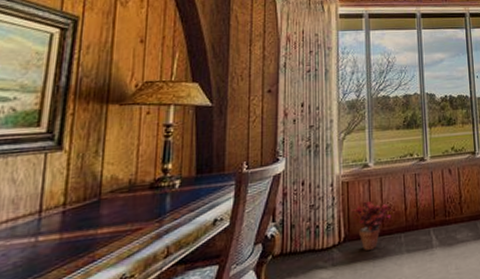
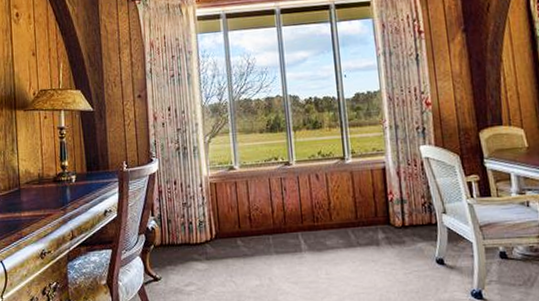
potted plant: present [350,200,393,251] -> none [219,201,260,248]

